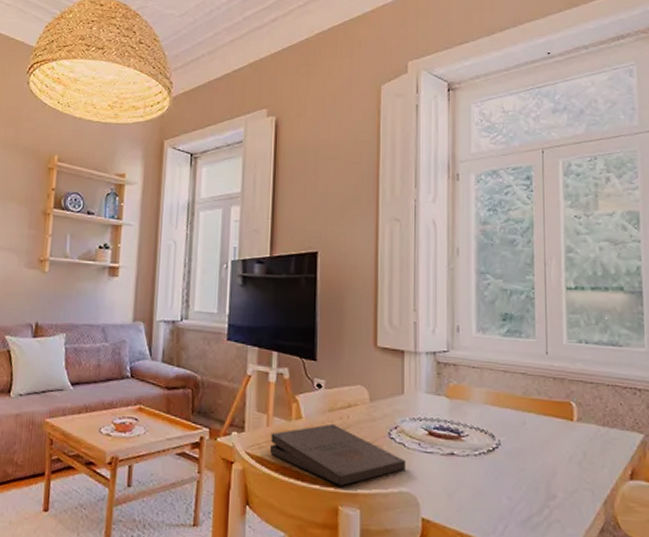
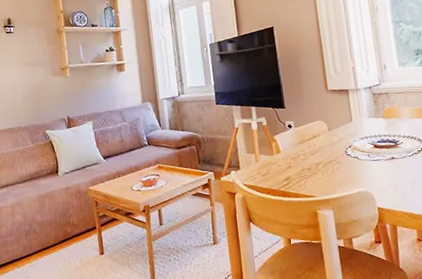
pizza box: present [269,423,405,486] -> none [260,152,361,196]

